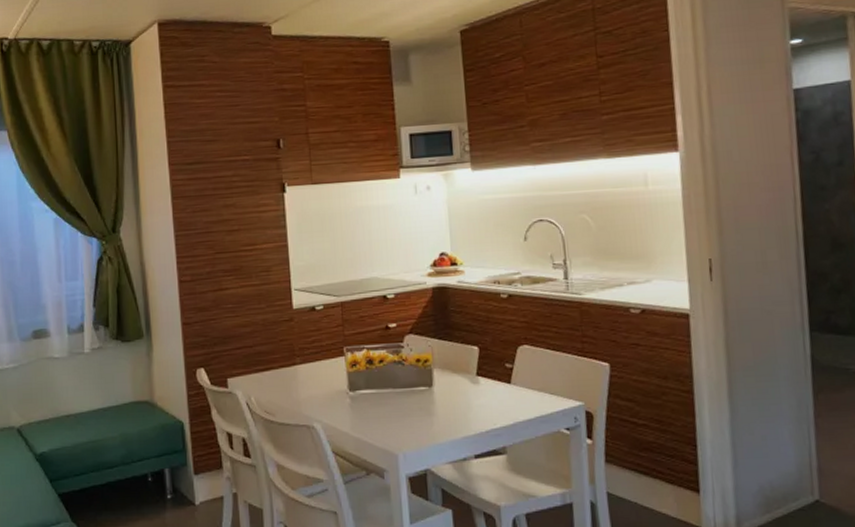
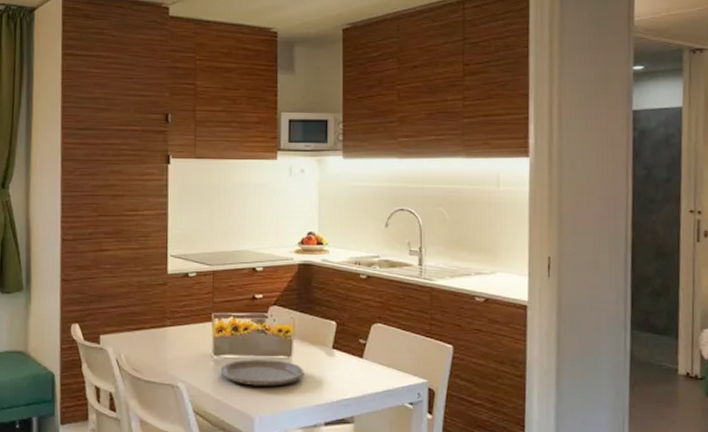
plate: none [357,392,448,421] -> present [220,359,304,386]

